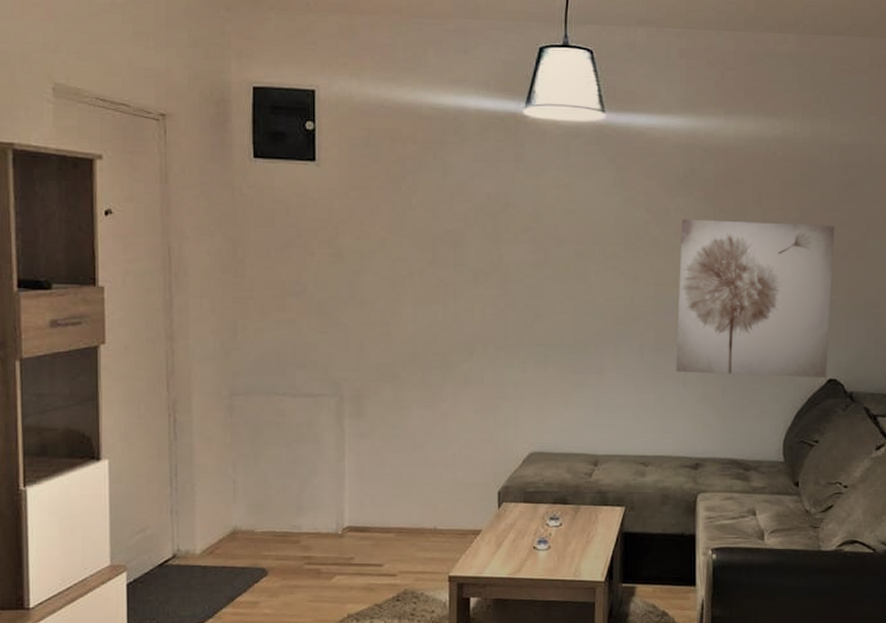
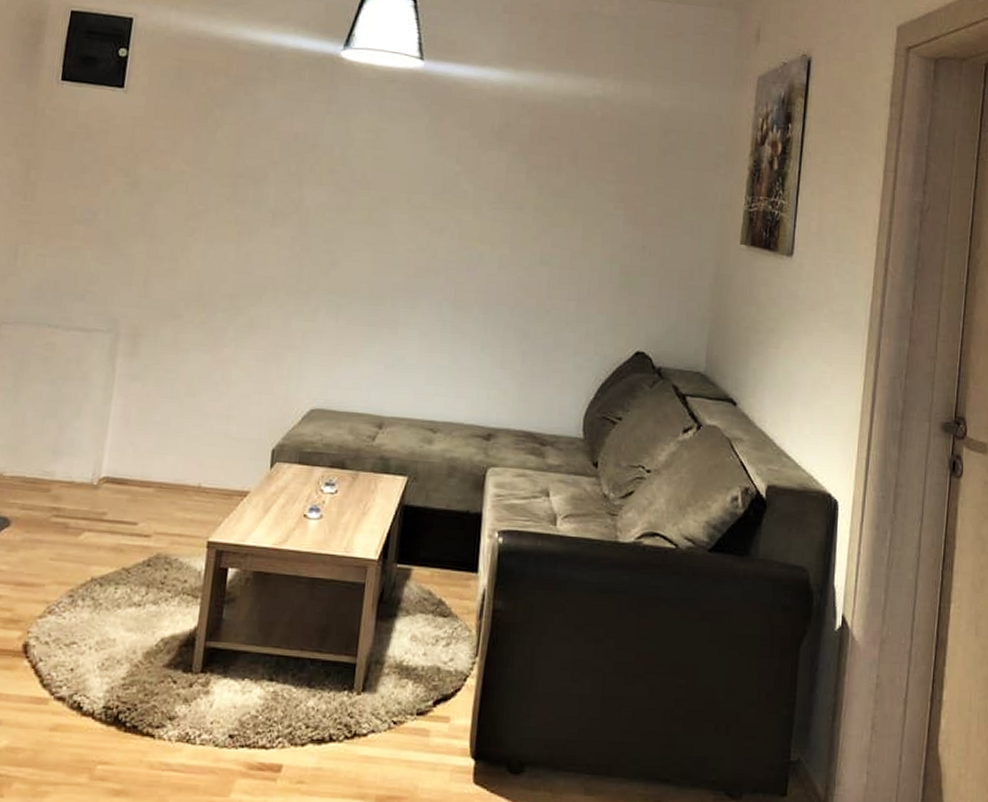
wall art: present [676,219,835,378] -> none [474,172,651,351]

